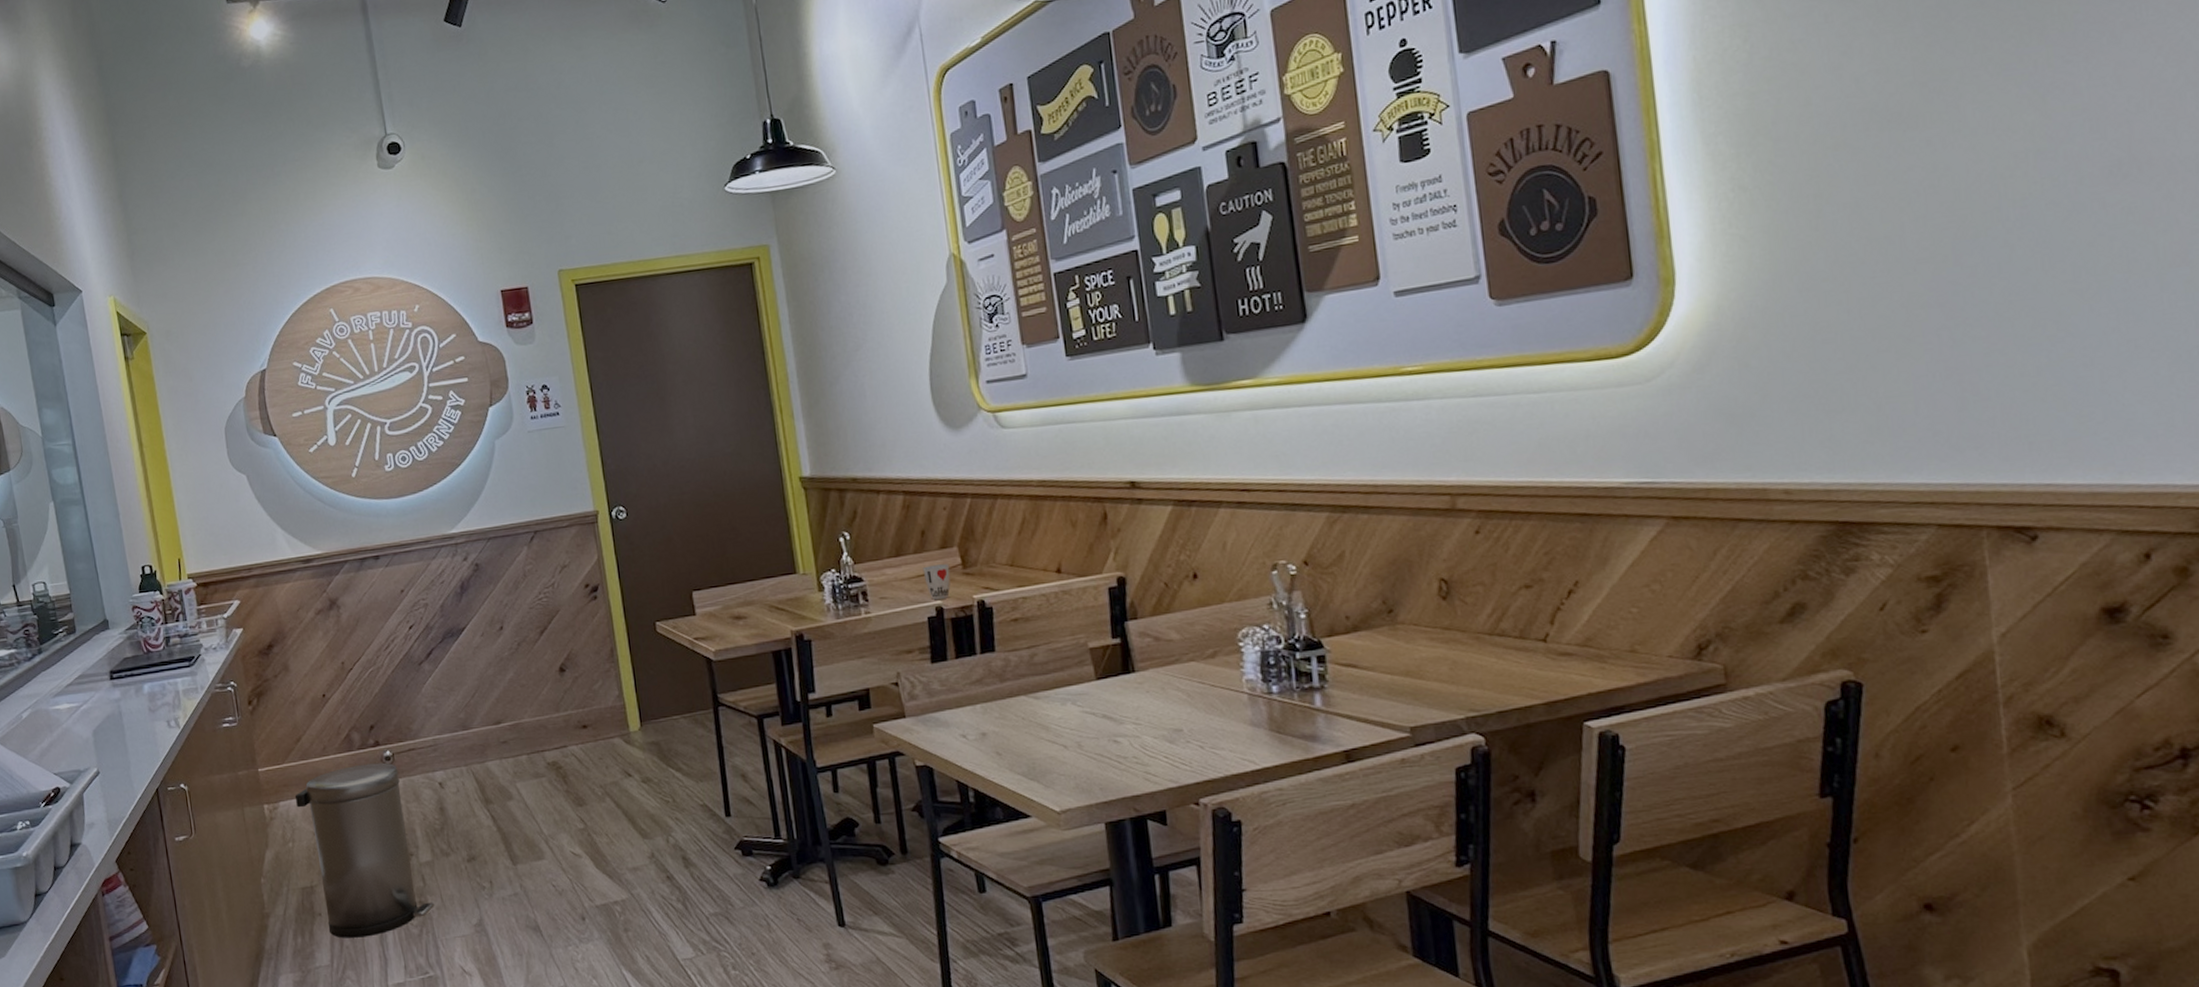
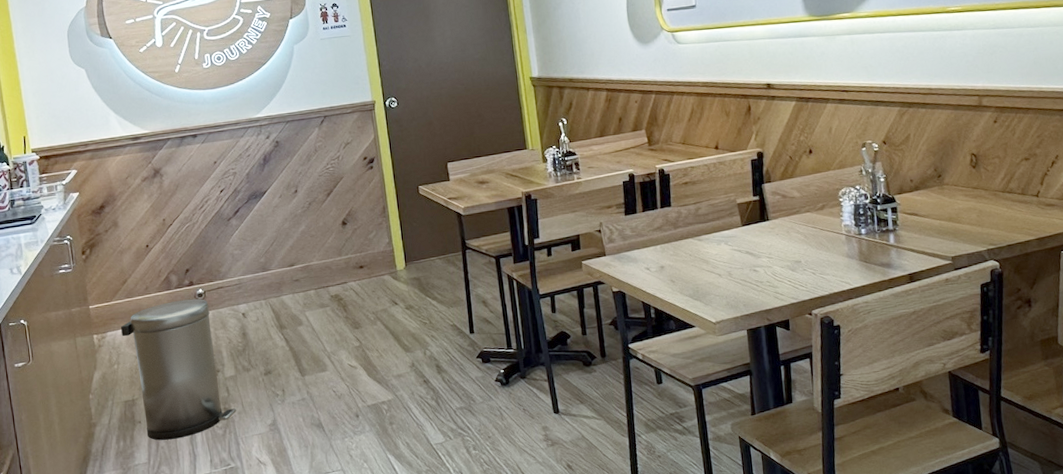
cup: present [922,564,951,600] -> none [619,142,640,169]

